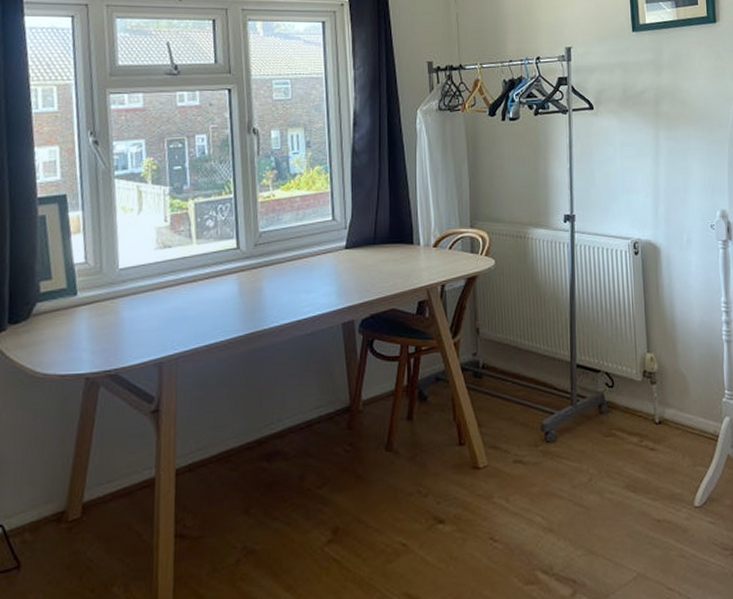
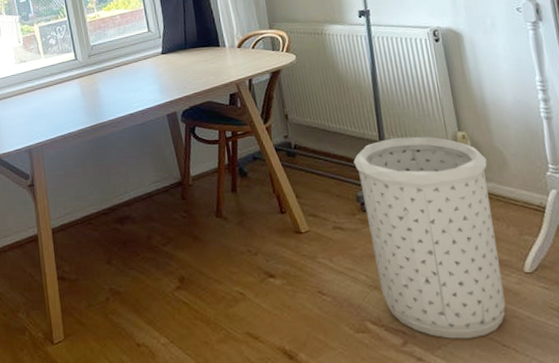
laundry basket: none [542,357,674,585] -> present [353,136,506,339]

